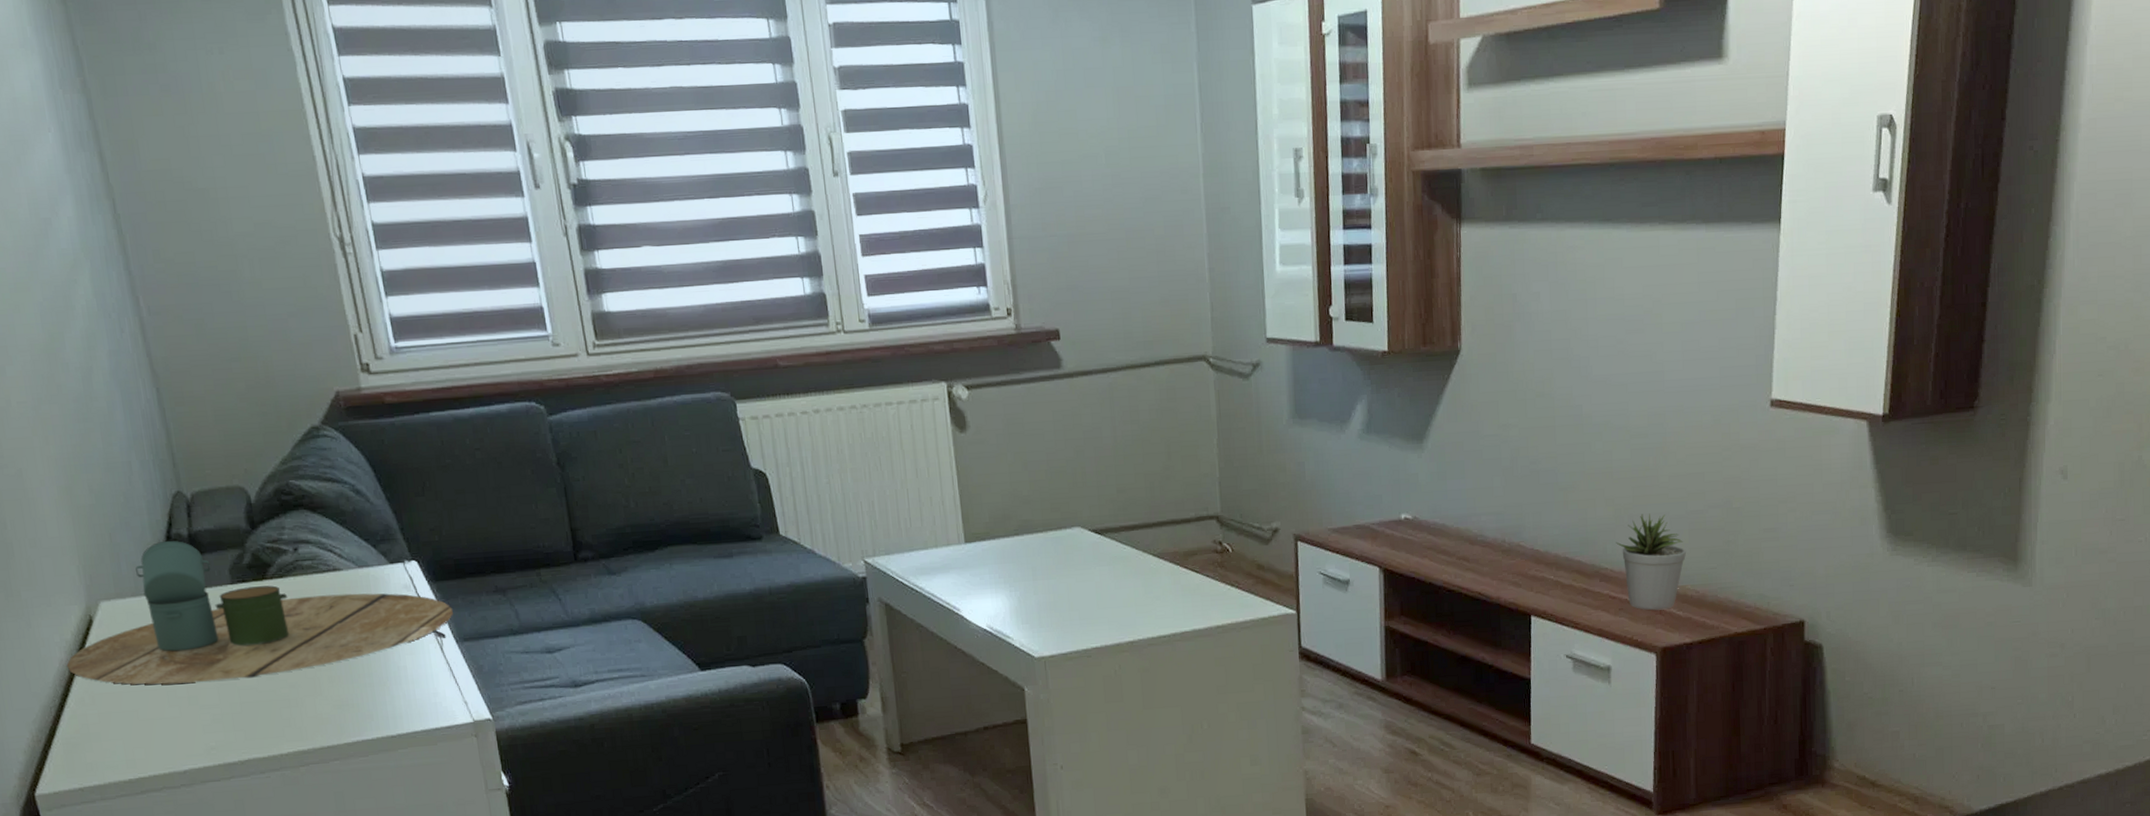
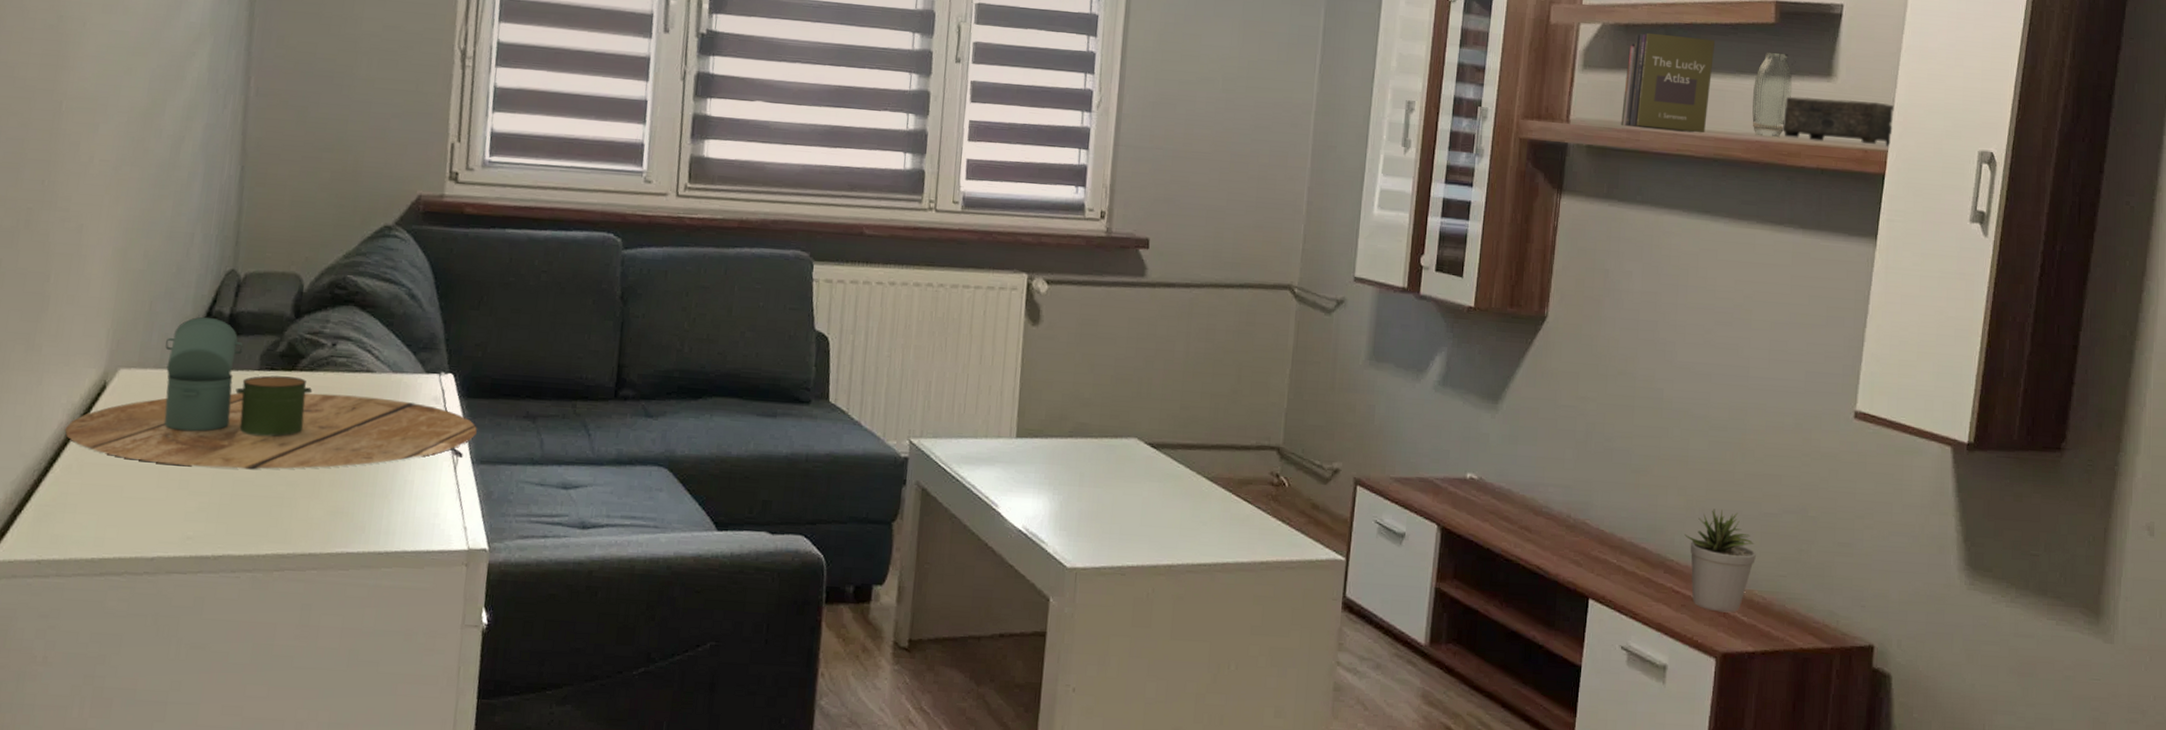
books: none [1512,36,1601,143] -> present [1621,32,1716,133]
vase: none [1643,40,1684,133] -> present [1752,52,1793,138]
decorative box: none [1677,78,1789,130] -> present [1783,96,1894,147]

